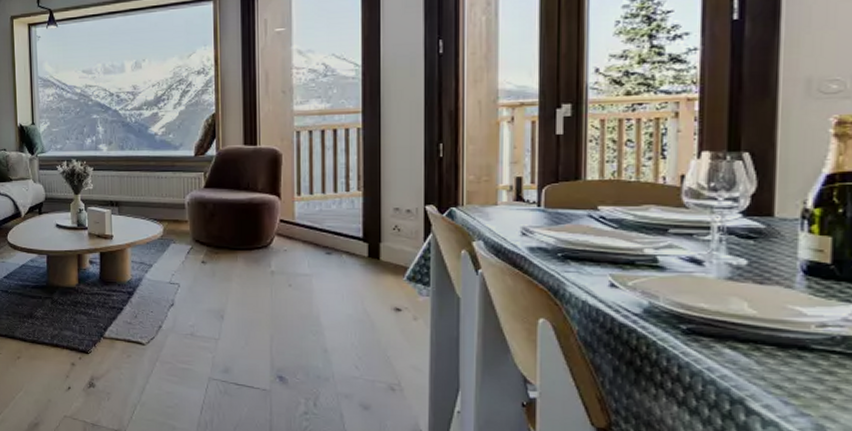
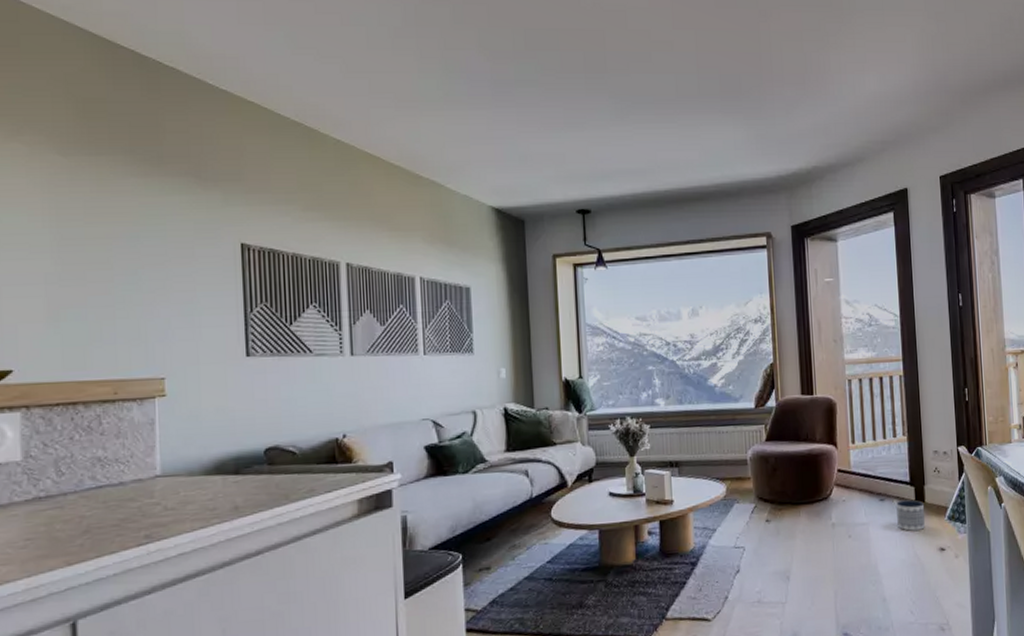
planter: none [345,256,379,287] -> present [896,500,926,531]

